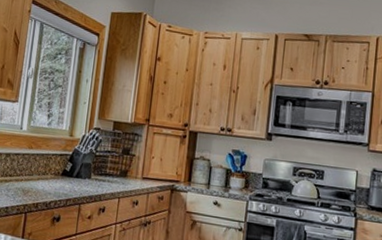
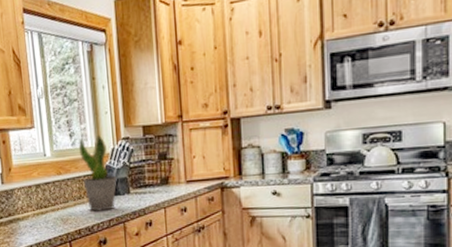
potted plant: none [50,119,82,191] -> present [78,134,117,212]

